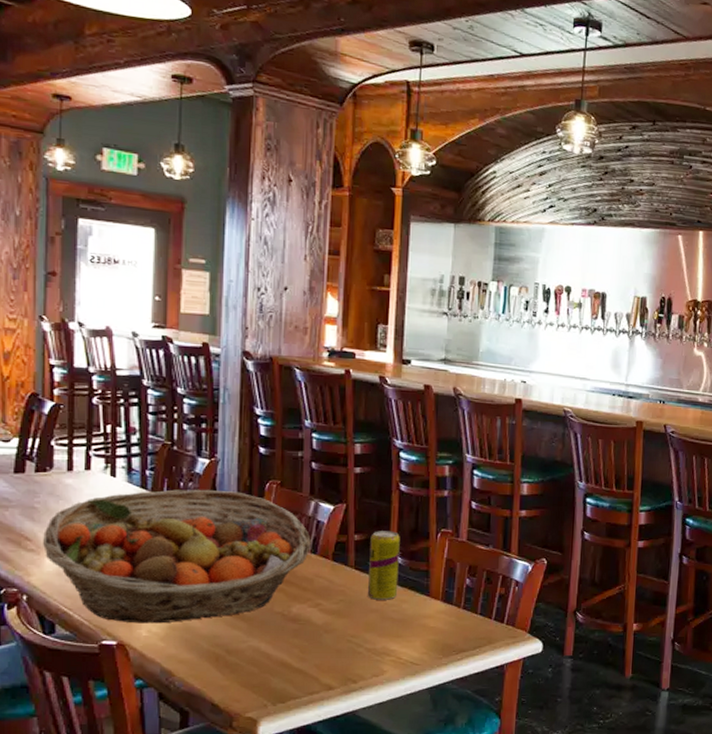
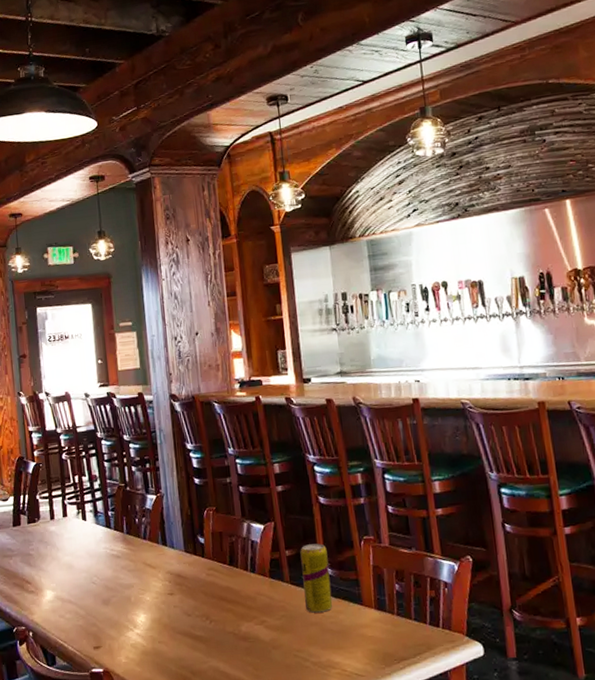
fruit basket: present [43,489,311,624] -> none [39,521,249,651]

